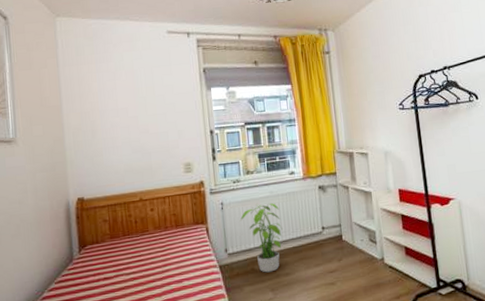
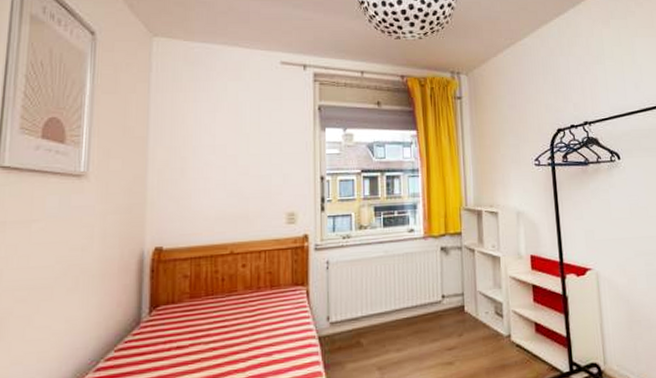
potted plant: present [239,203,283,273] -> none [347,265,396,348]

